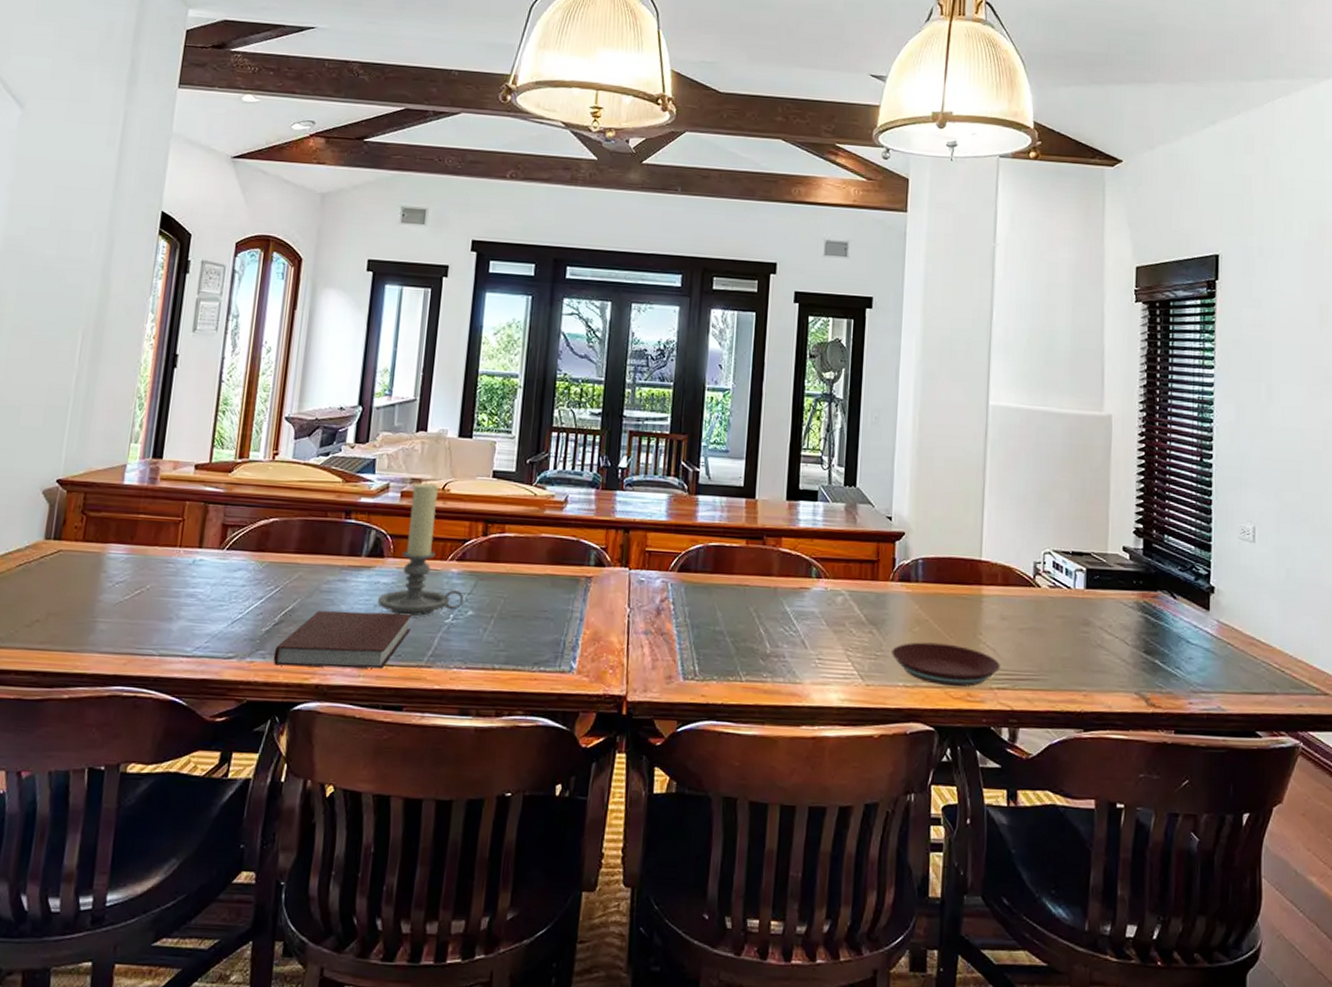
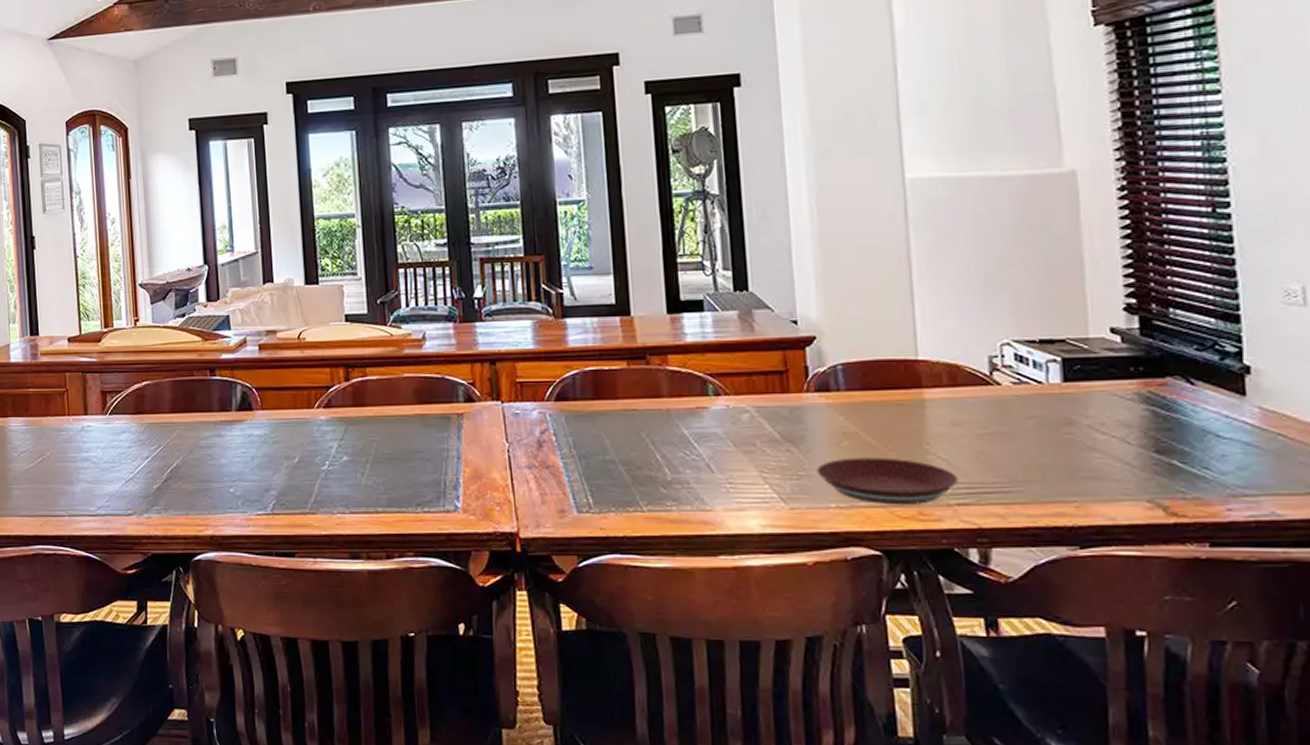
notebook: present [273,611,412,669] -> none [167,463,290,520]
candle holder: present [378,482,464,616] -> none [254,333,337,465]

